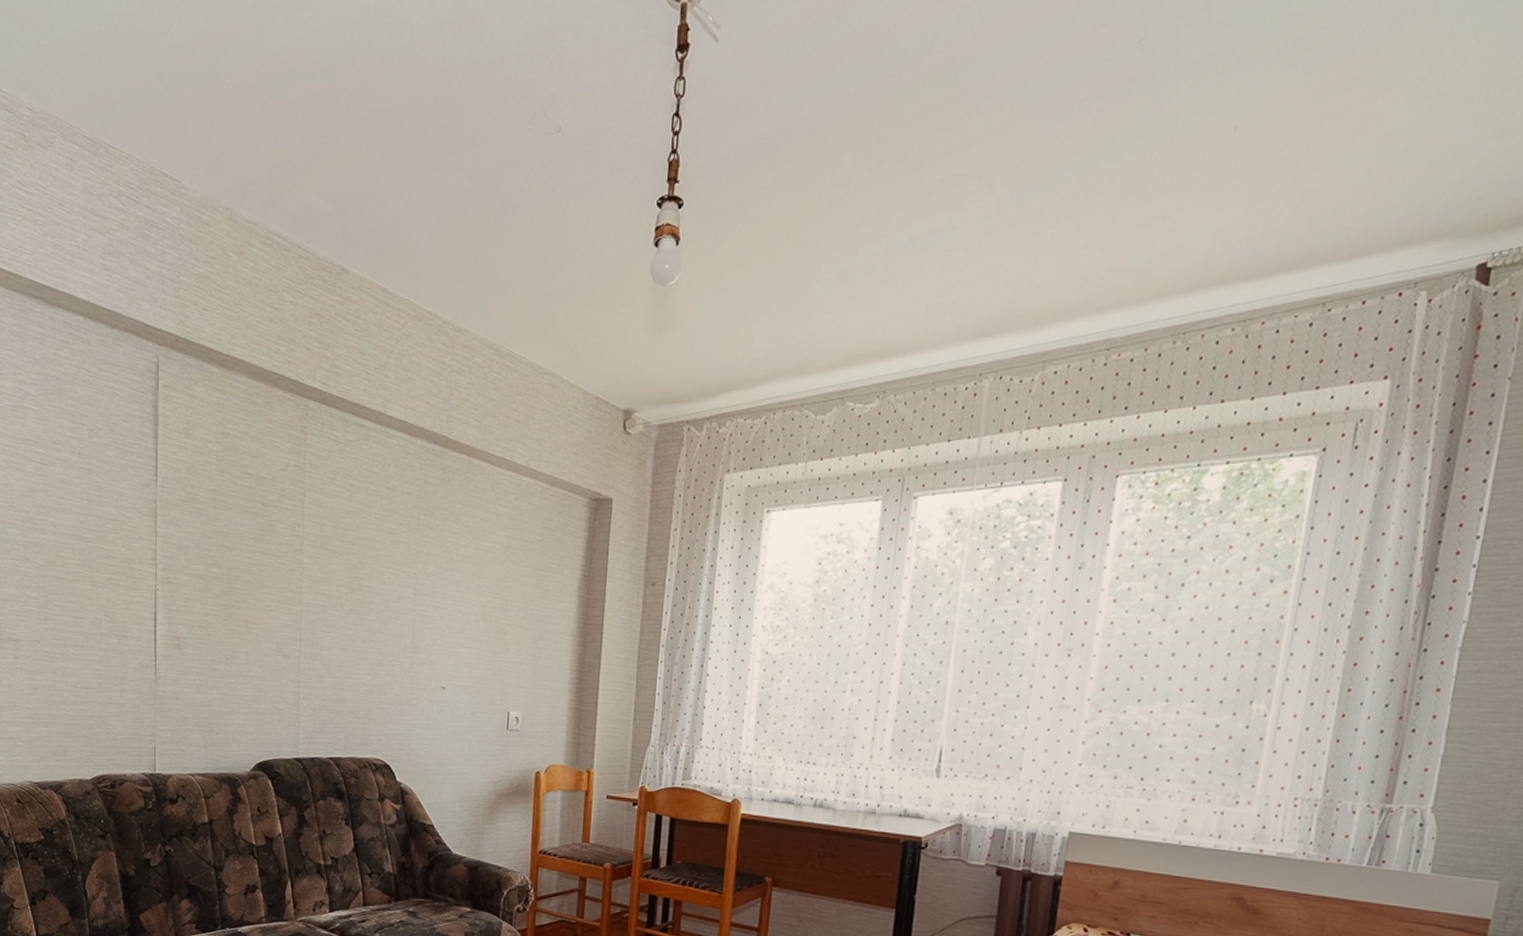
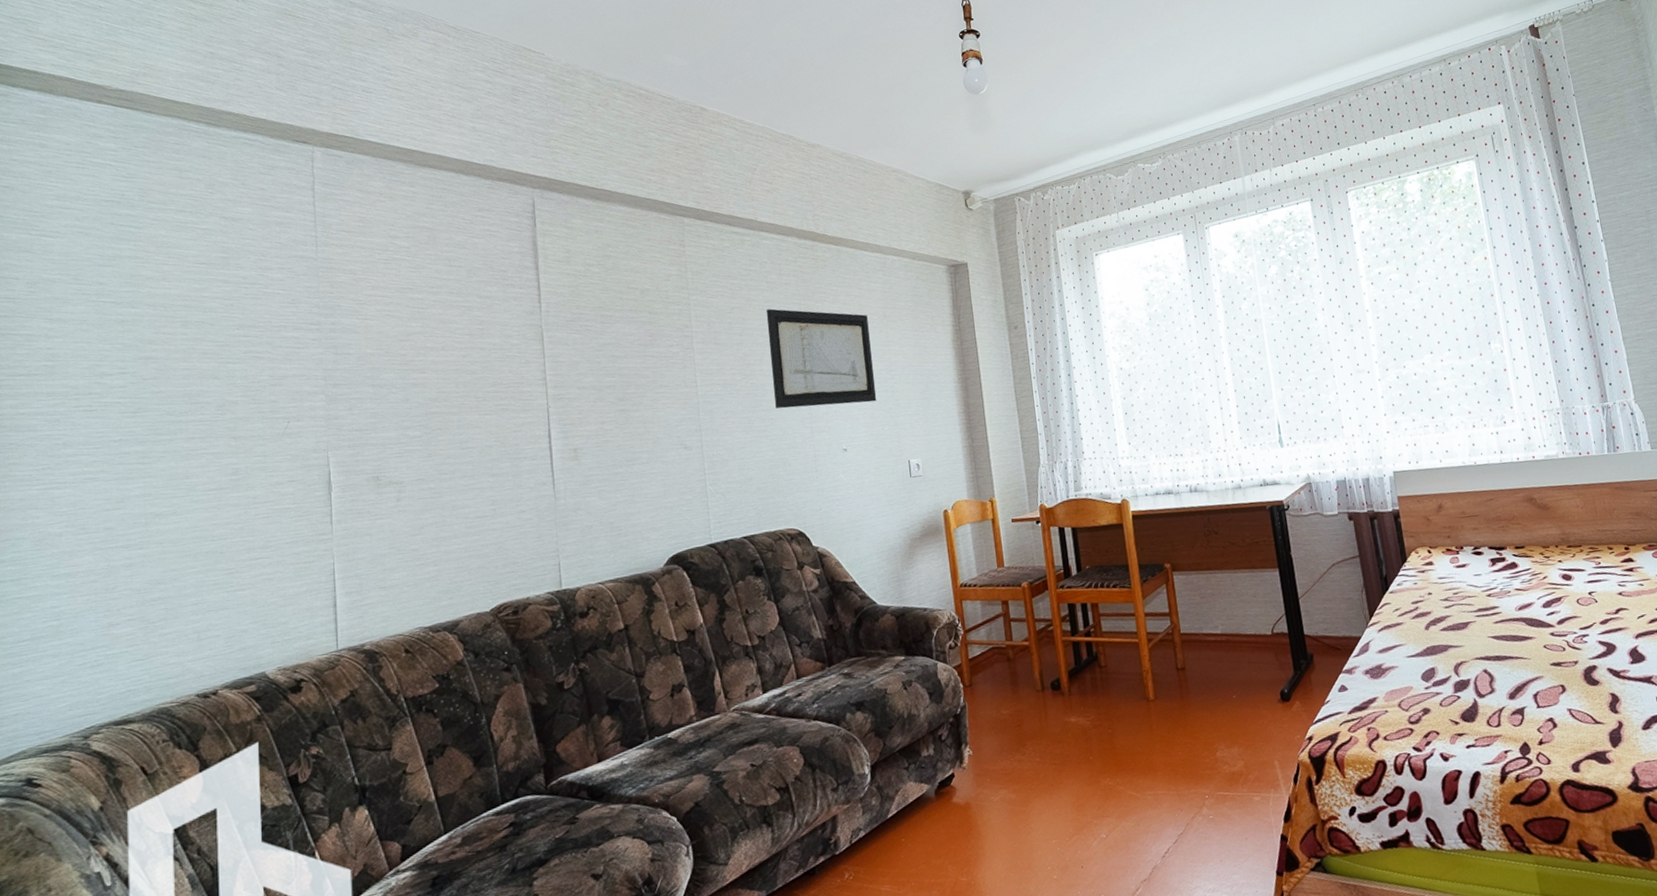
wall art: none [379,519,490,642] -> present [766,308,877,409]

